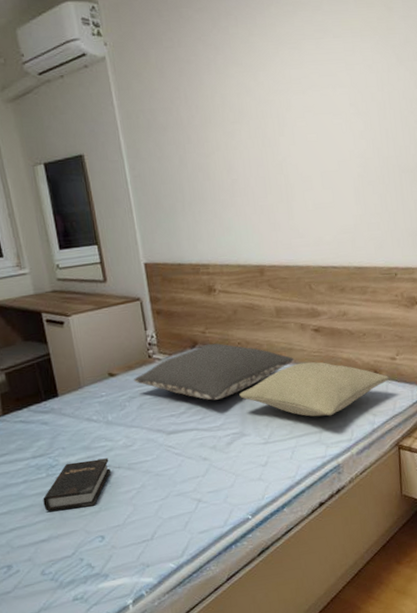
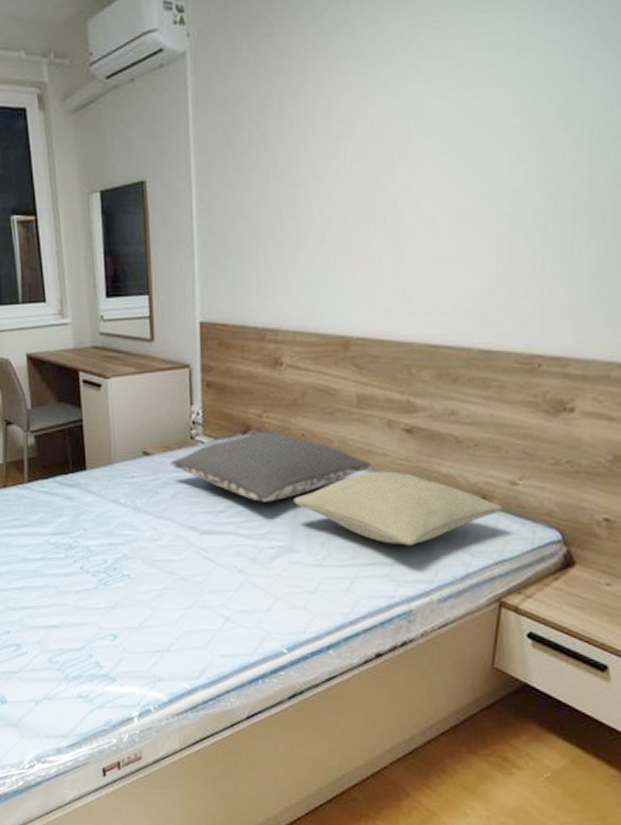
hardback book: present [43,458,111,511] -> none [58,547,132,600]

